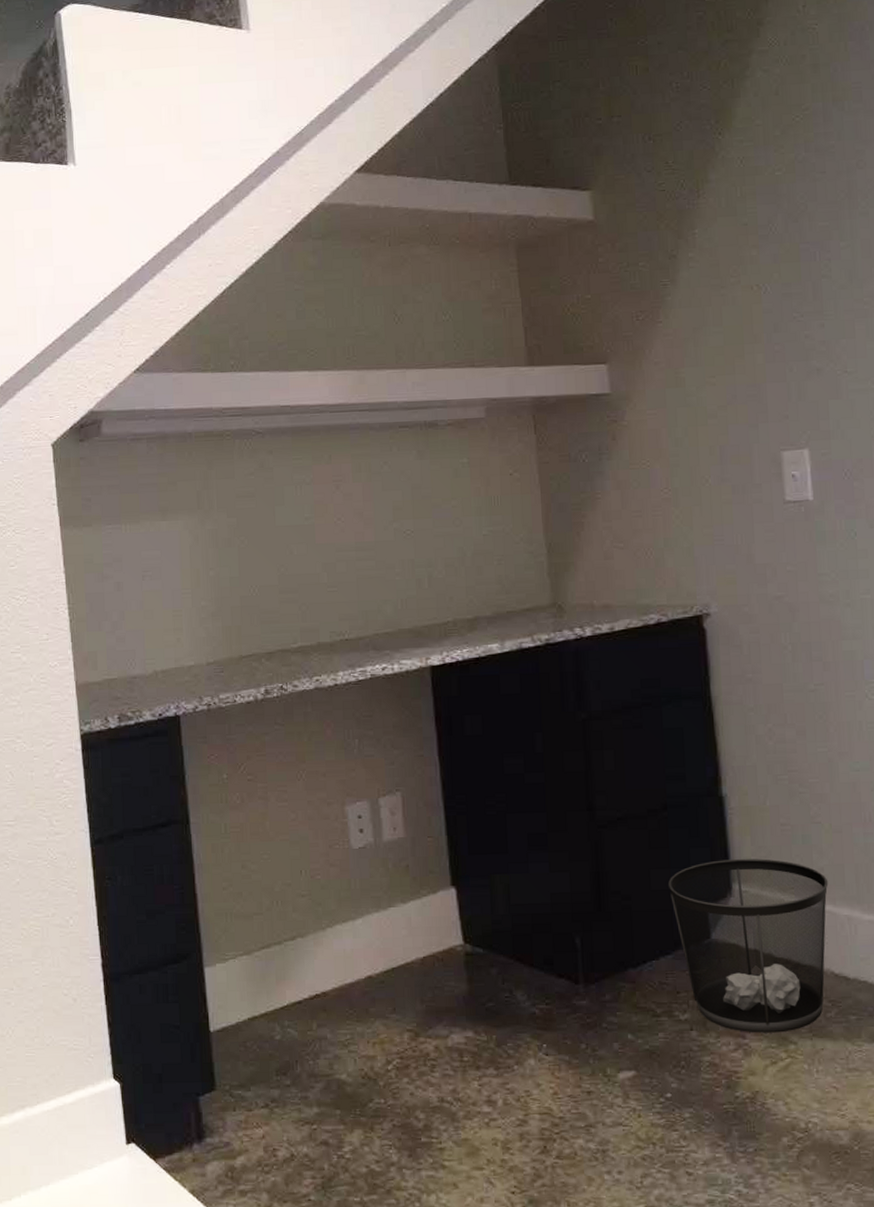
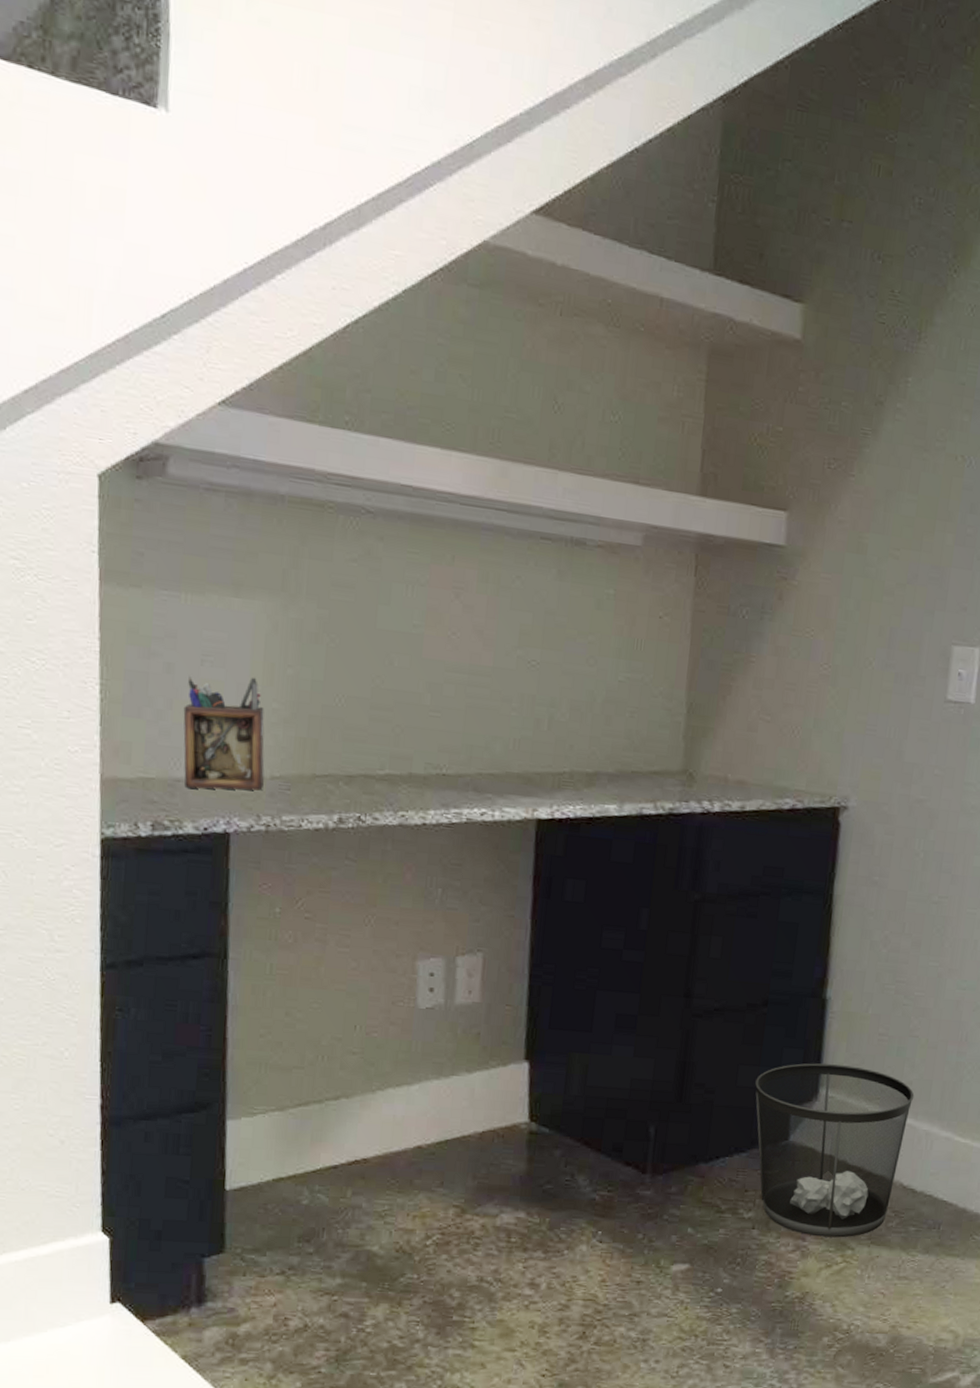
desk organizer: none [133,582,202,682] -> present [183,675,265,791]

